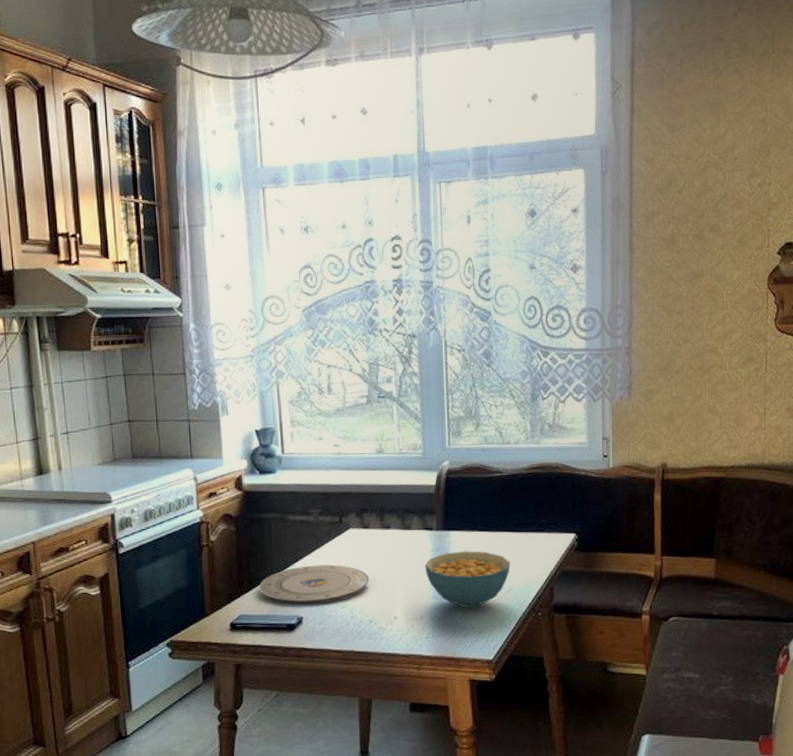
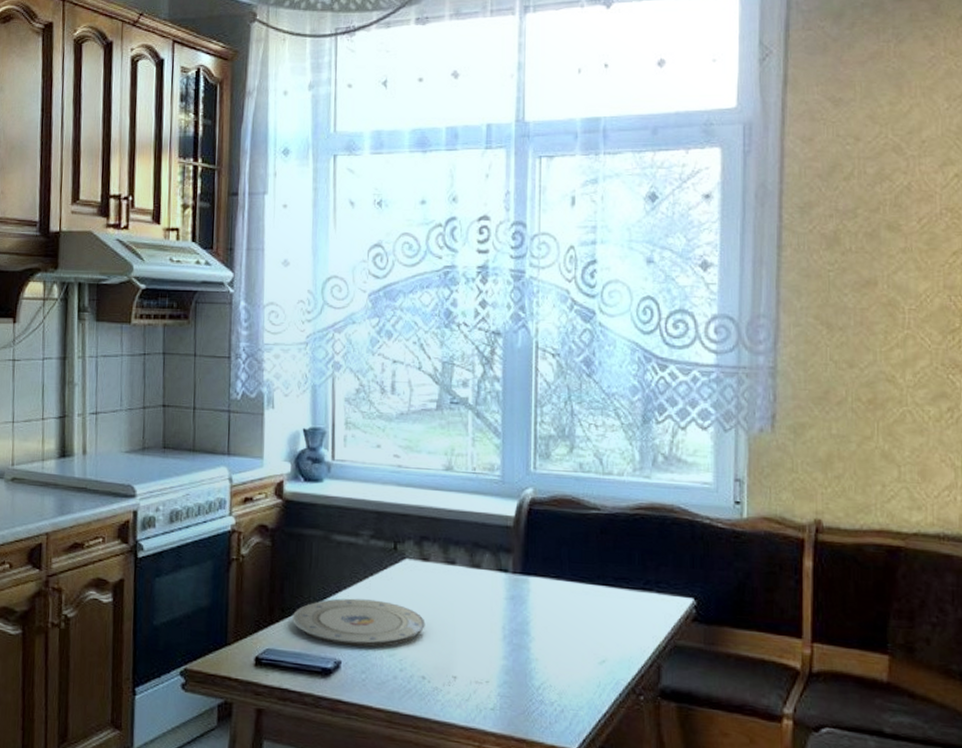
cereal bowl: present [425,551,510,609] -> none [495,603,605,679]

